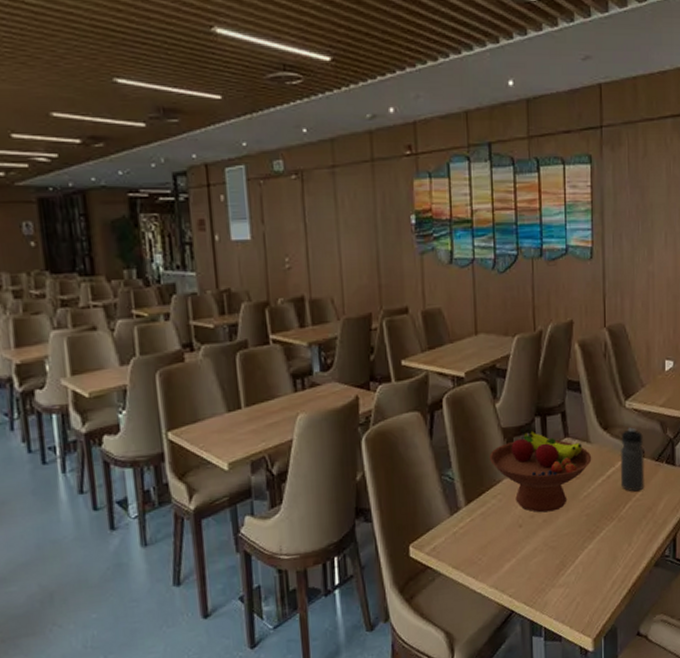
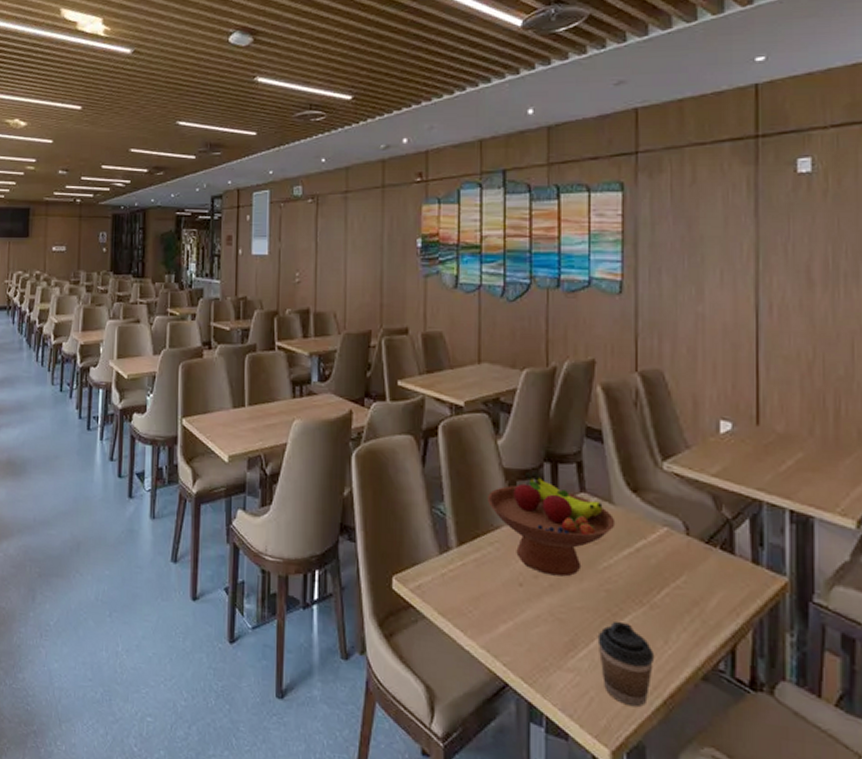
coffee cup: none [581,537,622,601] -> present [597,621,655,707]
water bottle: present [620,427,645,492] -> none [654,495,689,577]

